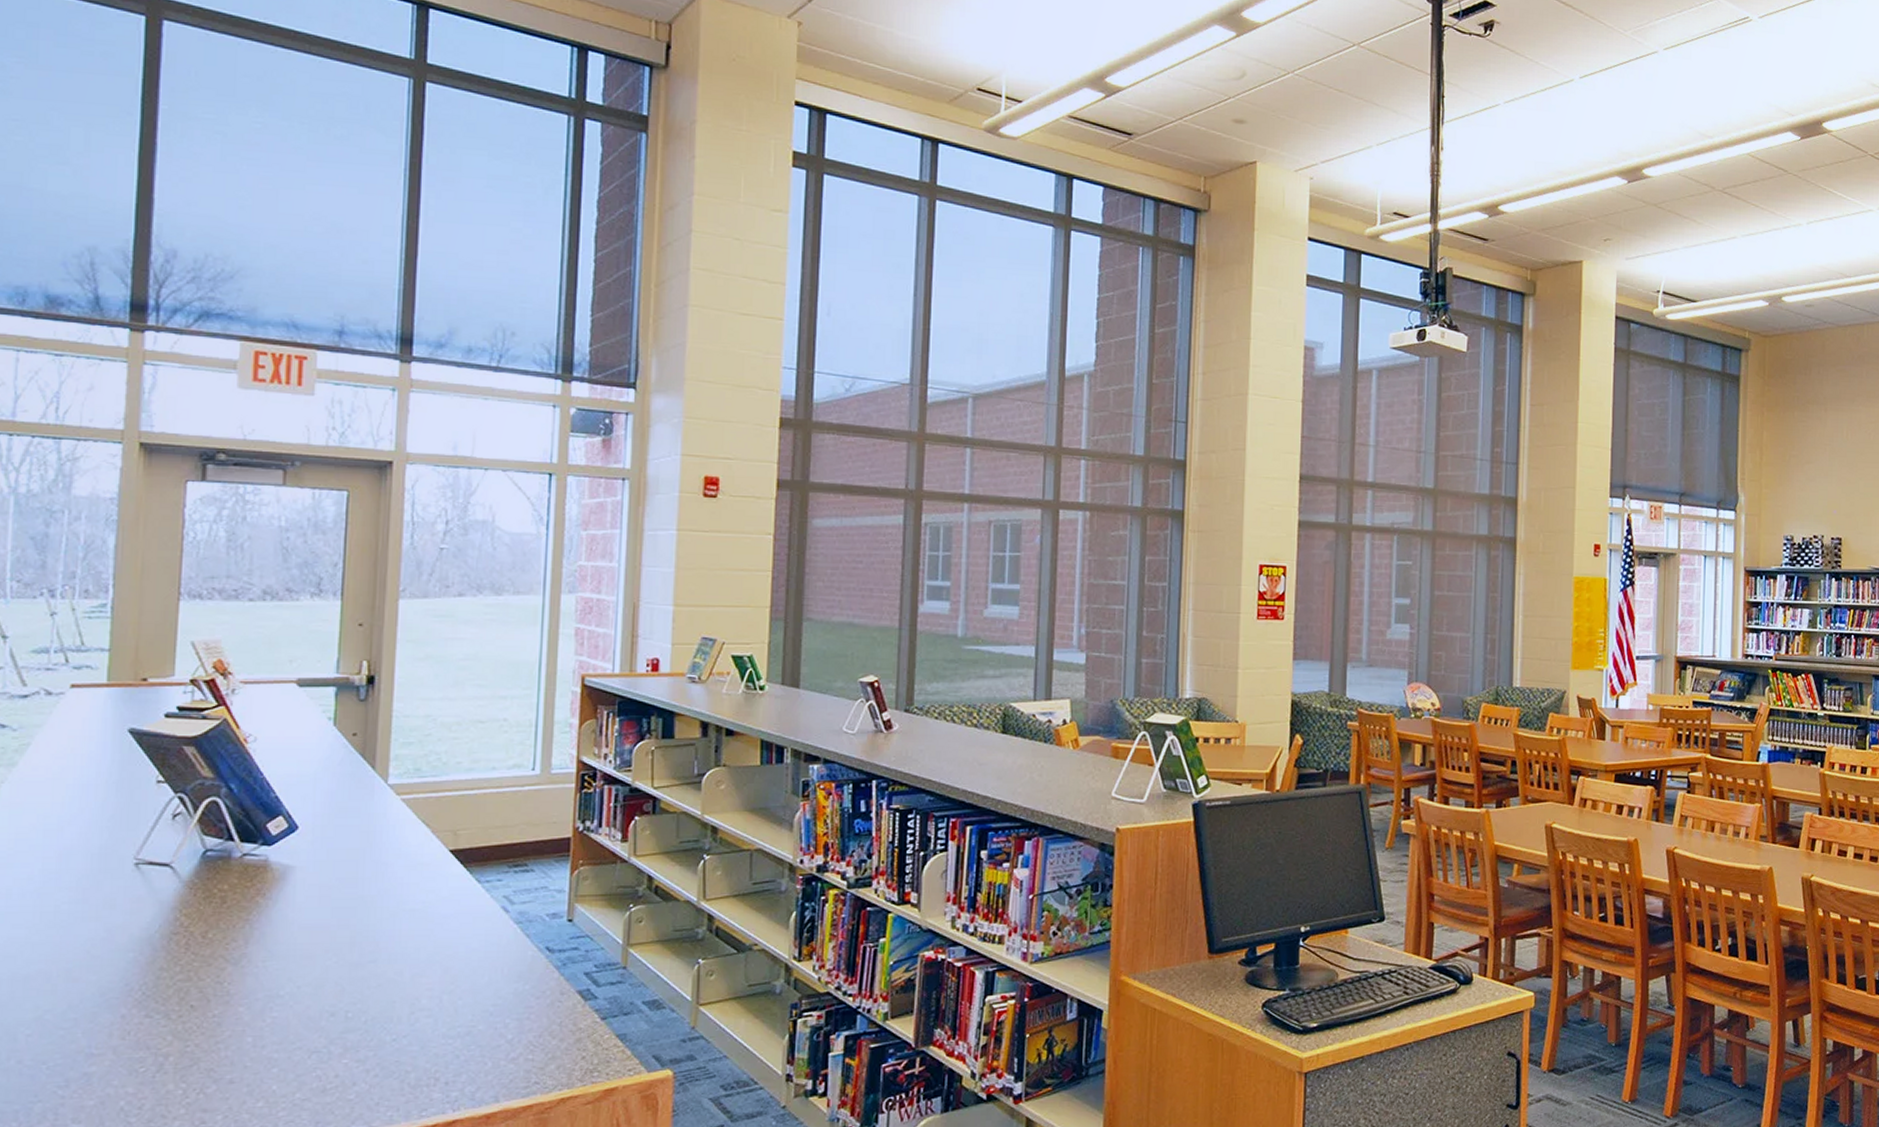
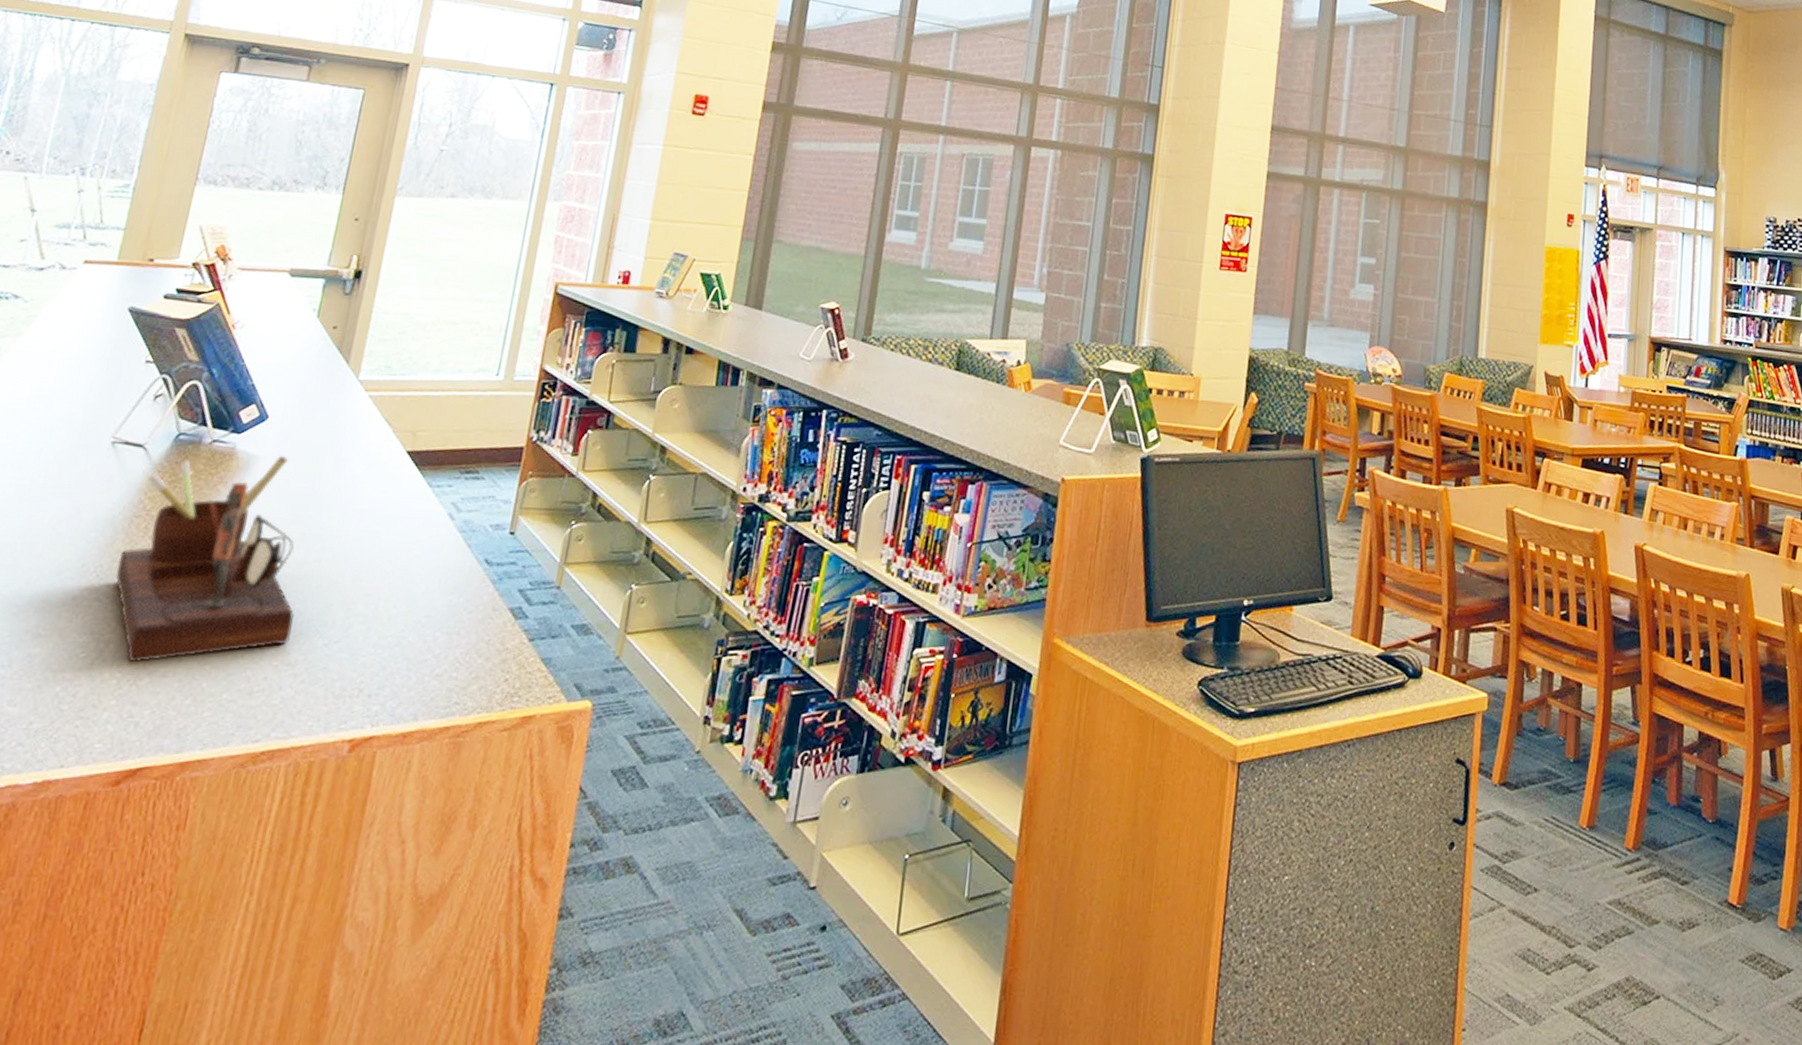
desk organizer: none [163,864,357,1073] -> present [116,456,294,663]

